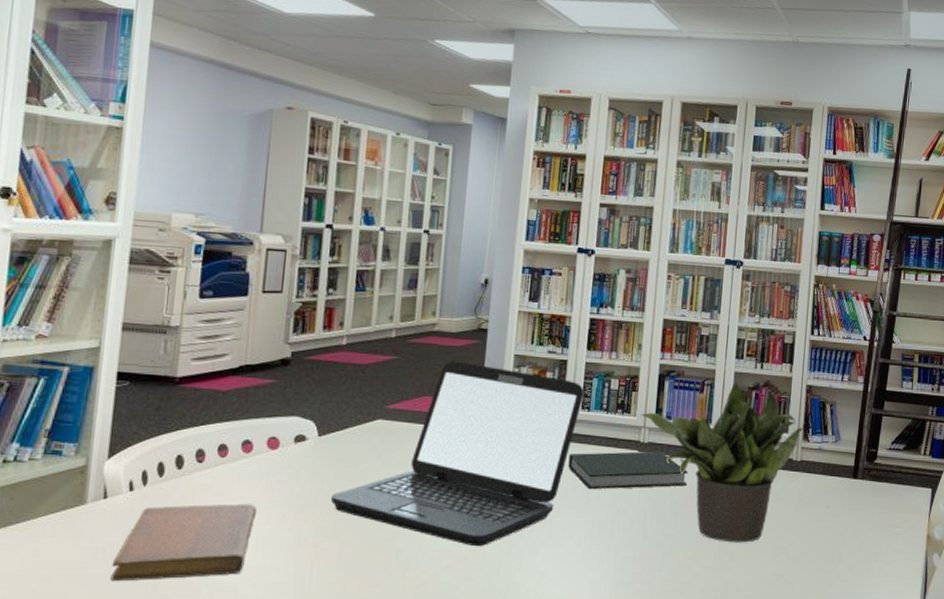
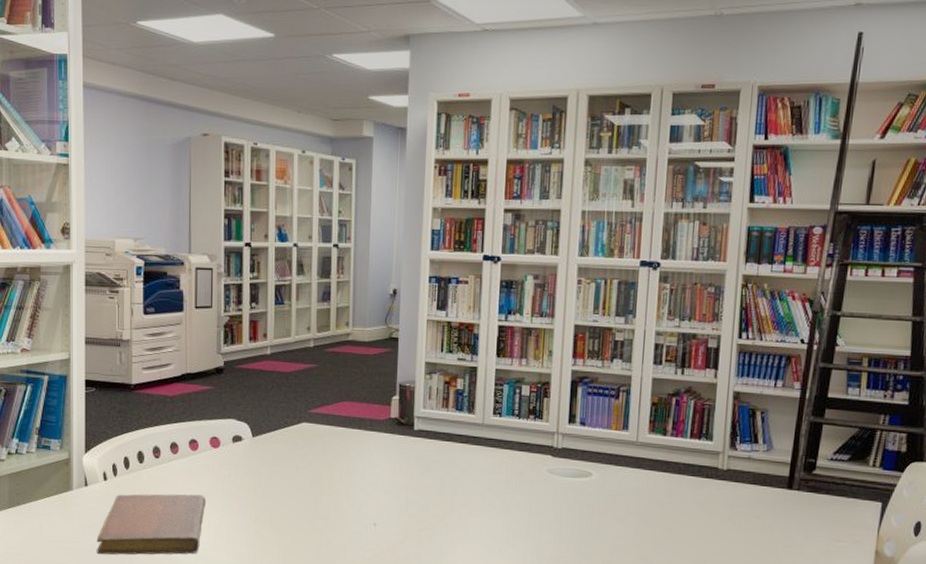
laptop: present [331,361,584,547] -> none [268,368,495,541]
book: present [568,451,688,490] -> none [482,456,605,492]
potted plant: present [640,380,804,543] -> none [553,386,730,549]

